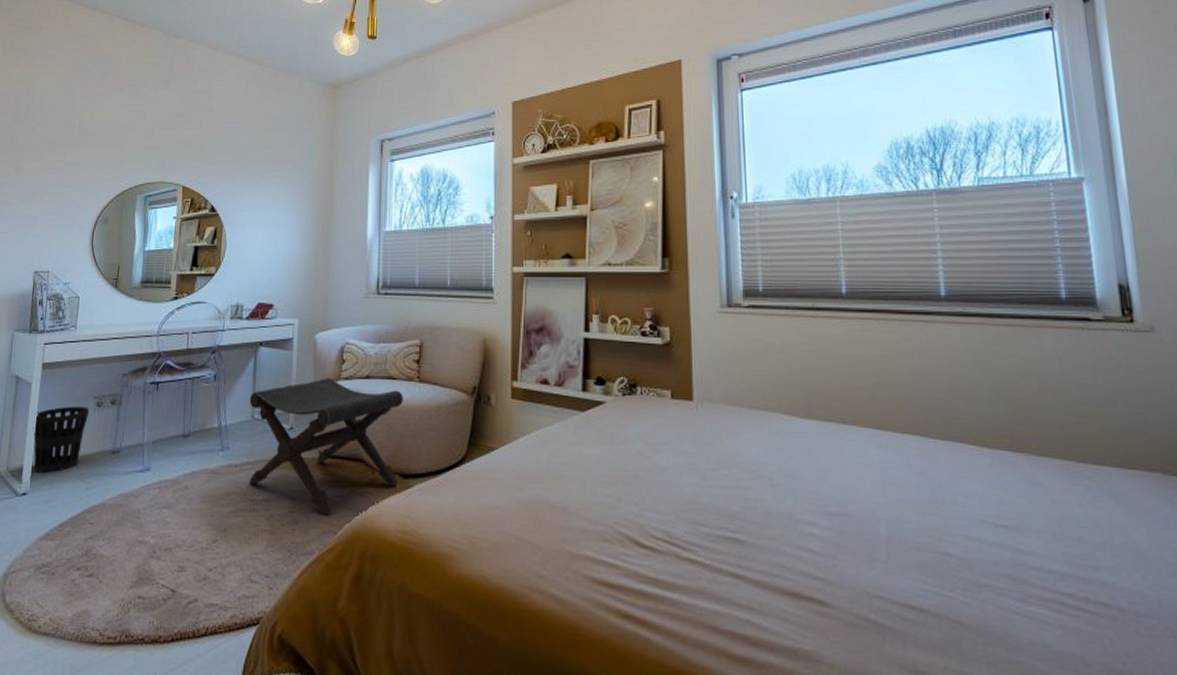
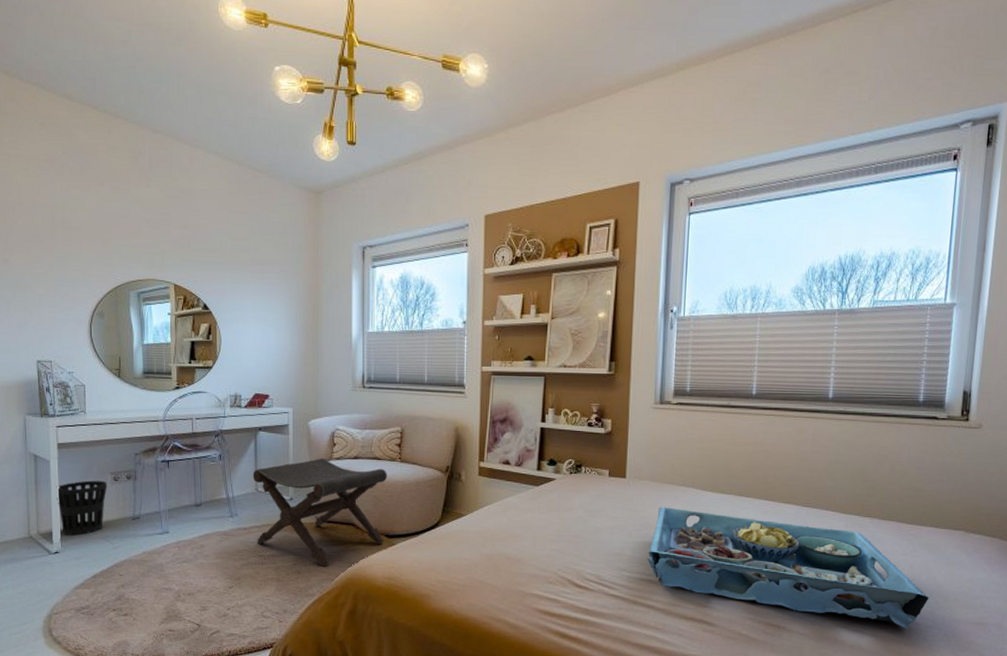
serving tray: none [728,438,1132,620] -> present [646,507,929,630]

